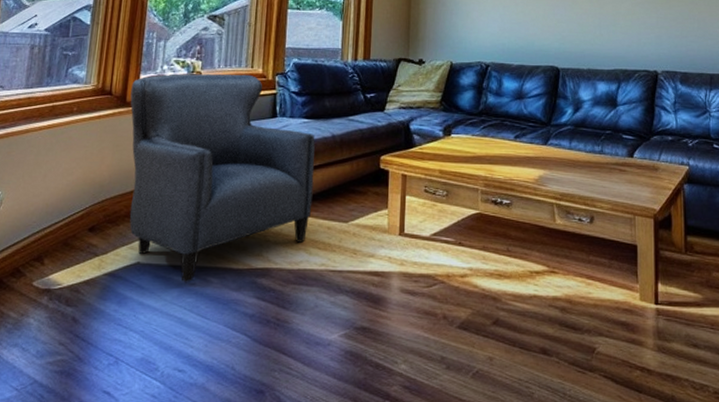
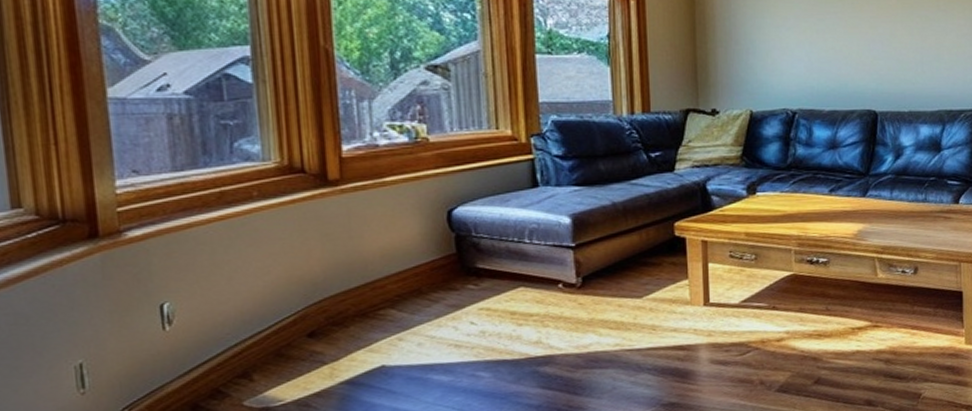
armchair: present [129,74,315,283] -> none [332,137,597,382]

